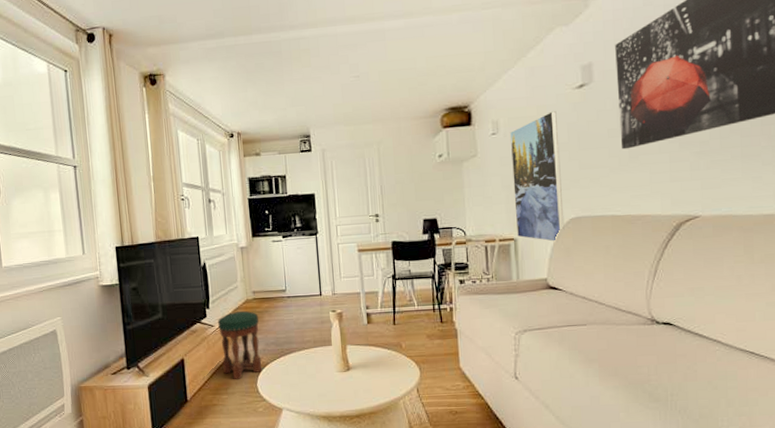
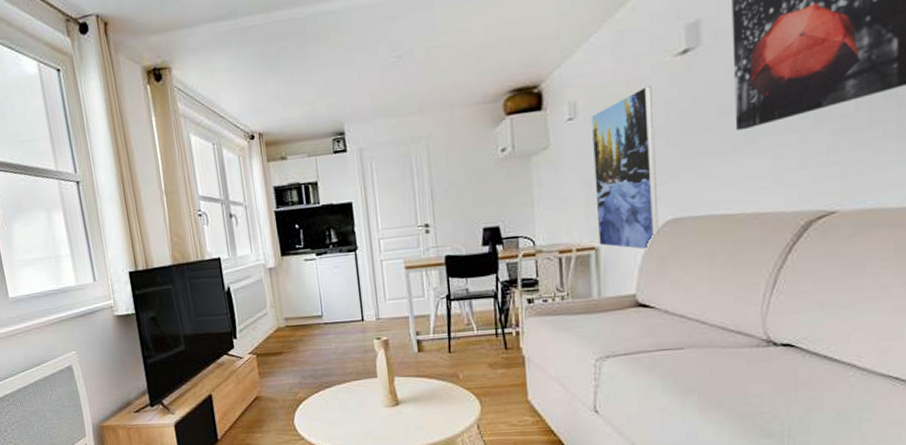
stool: present [218,311,262,380] -> none [247,340,299,417]

